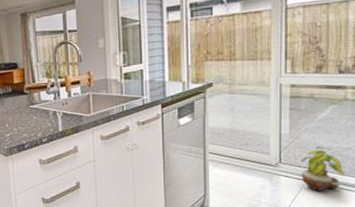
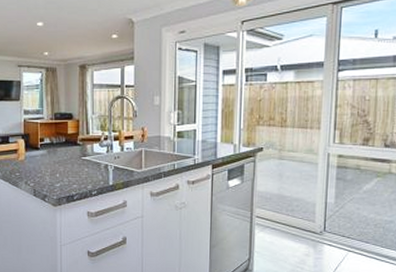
potted plant: present [300,146,344,191] -> none [344,218,386,262]

